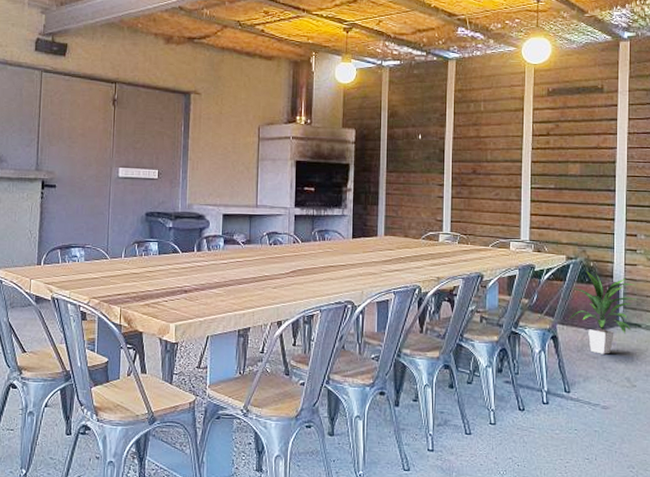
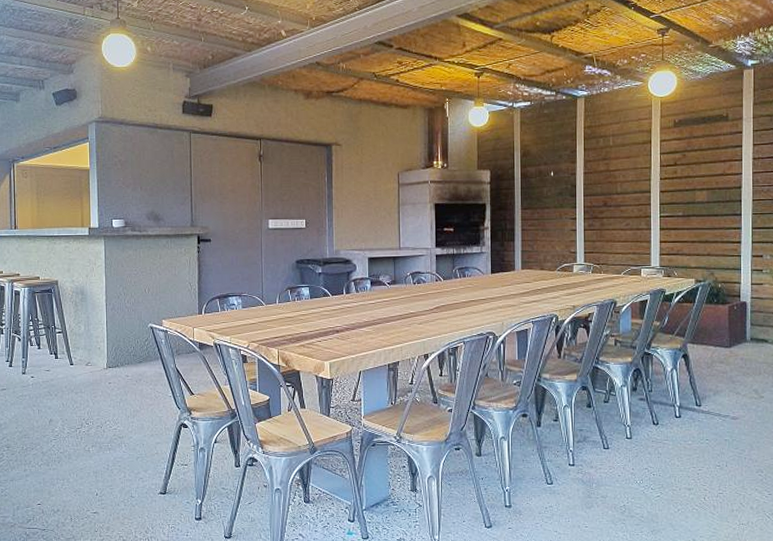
indoor plant: present [567,270,638,355] -> none [697,291,764,369]

